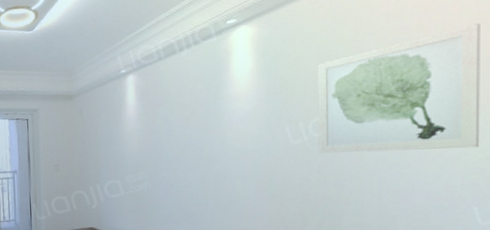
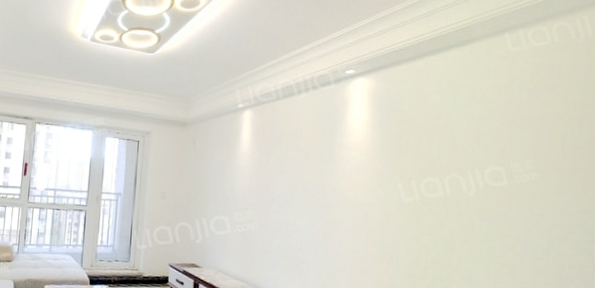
wall art: present [317,23,480,153] -> none [430,106,586,229]

